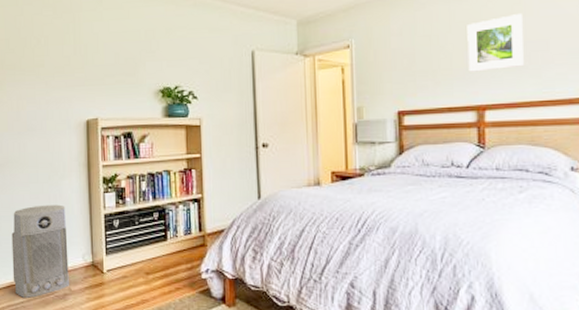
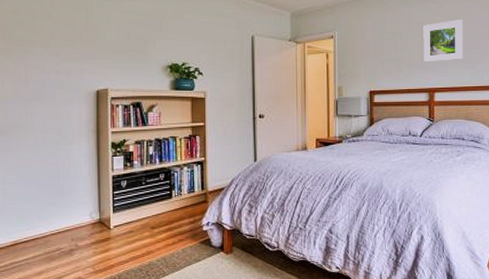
air purifier: present [11,204,70,299] -> none [16,167,77,256]

